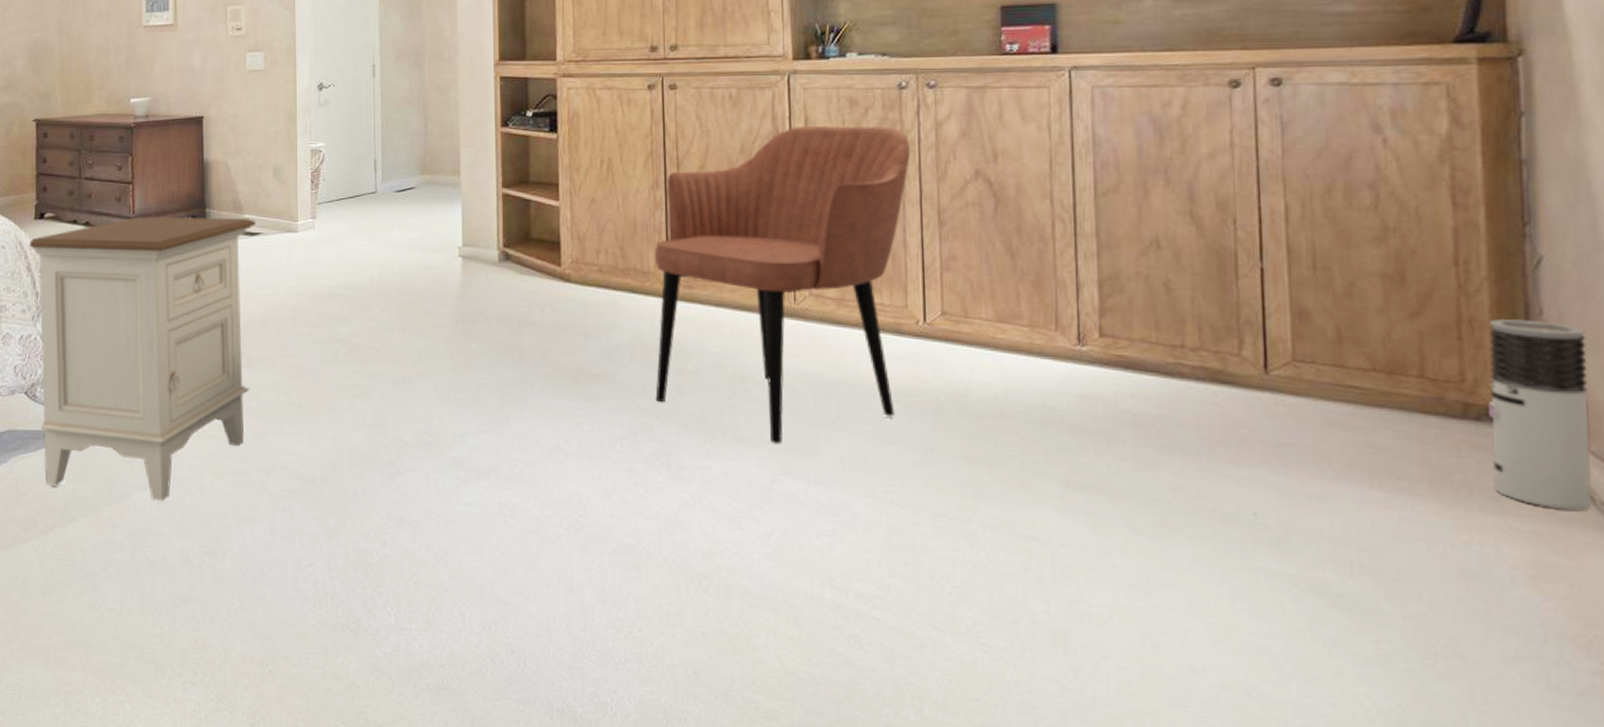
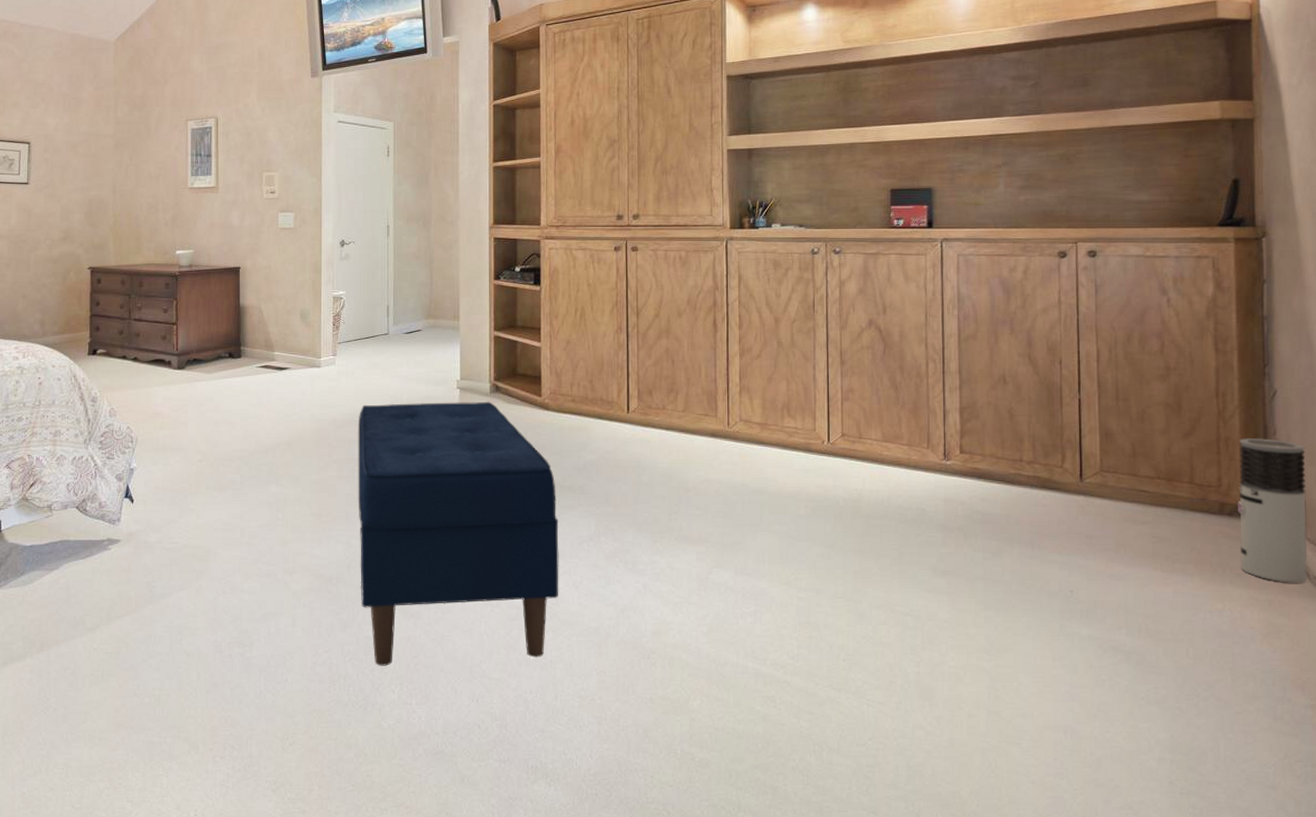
nightstand: present [29,216,256,501] -> none [83,353,284,600]
bench: none [342,271,587,584] -> present [358,401,559,666]
armchair: present [654,125,911,444] -> none [616,282,820,542]

